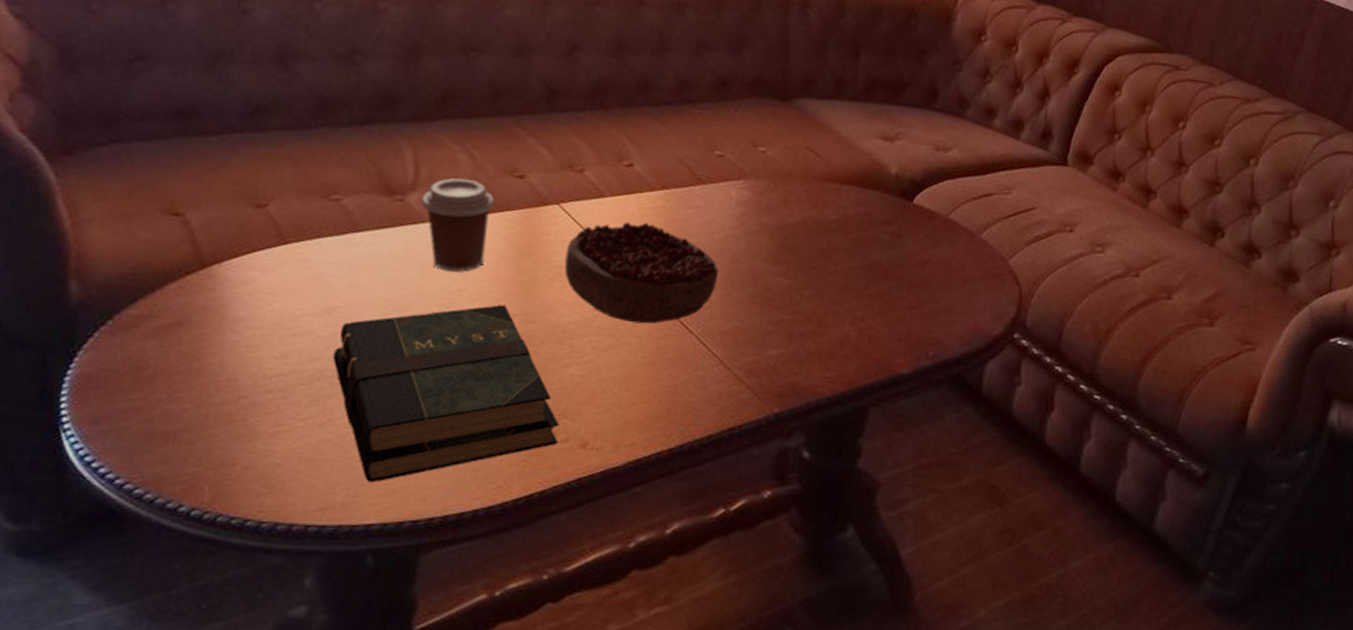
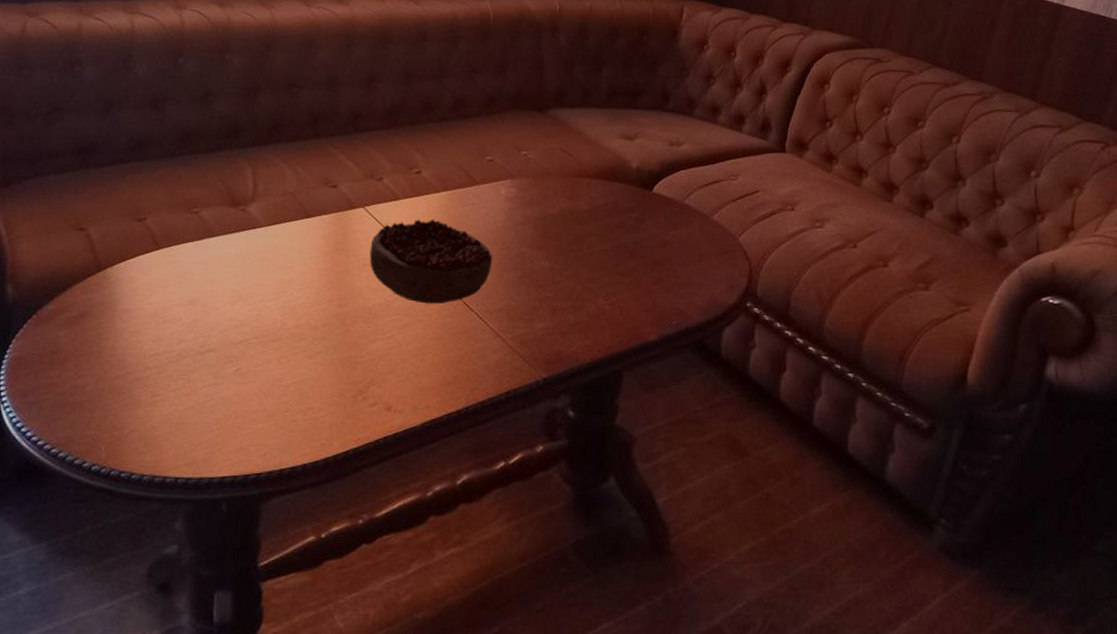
book: present [332,304,559,483] -> none [194,292,369,442]
coffee cup: present [421,178,496,272] -> none [258,190,315,267]

